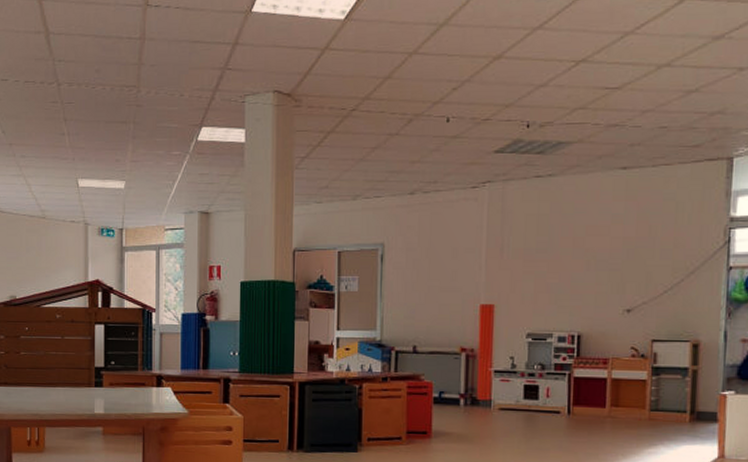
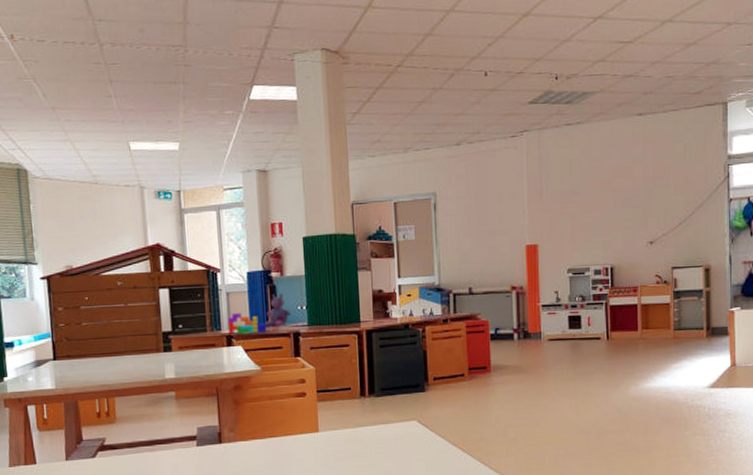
toy blocks: none [159,354,197,377] -> present [227,313,267,335]
toy: none [196,337,223,372] -> present [265,293,292,328]

